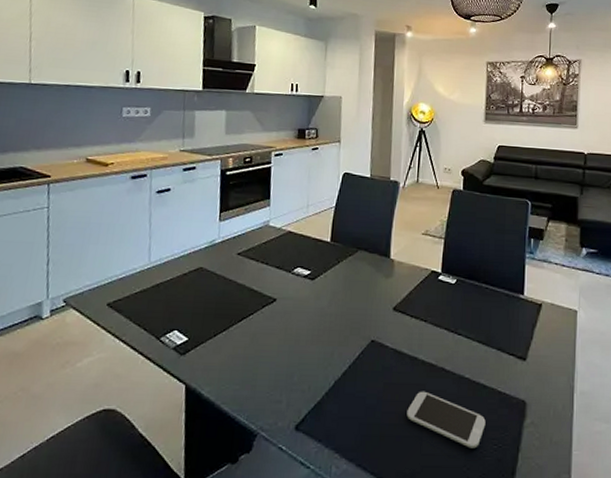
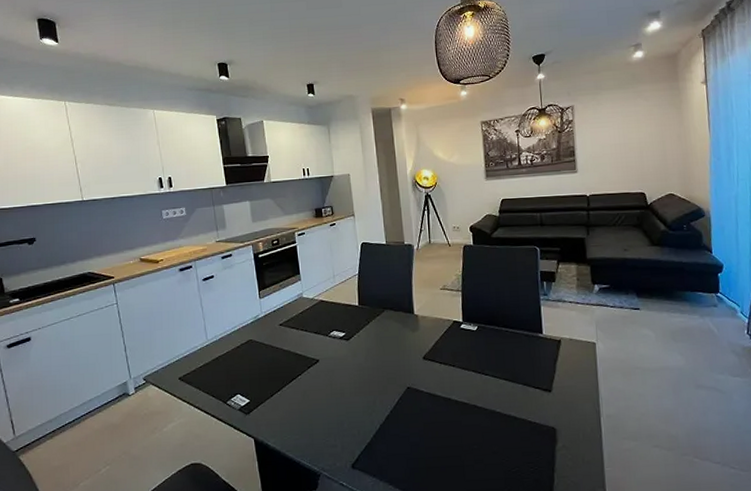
smartphone: present [407,391,486,449] -> none [447,426,521,473]

